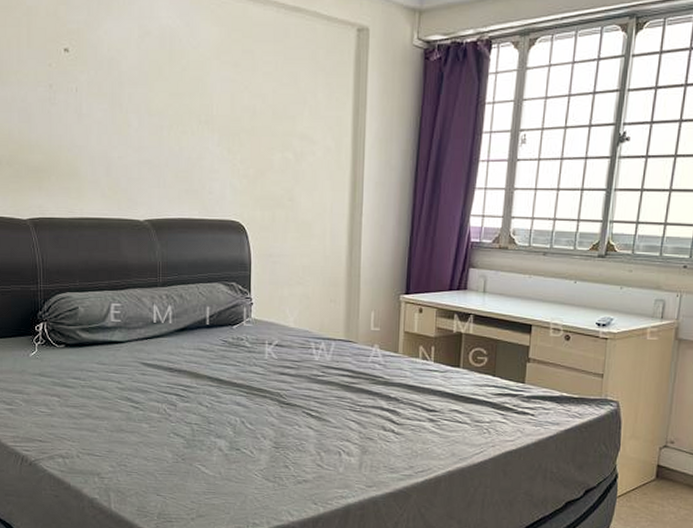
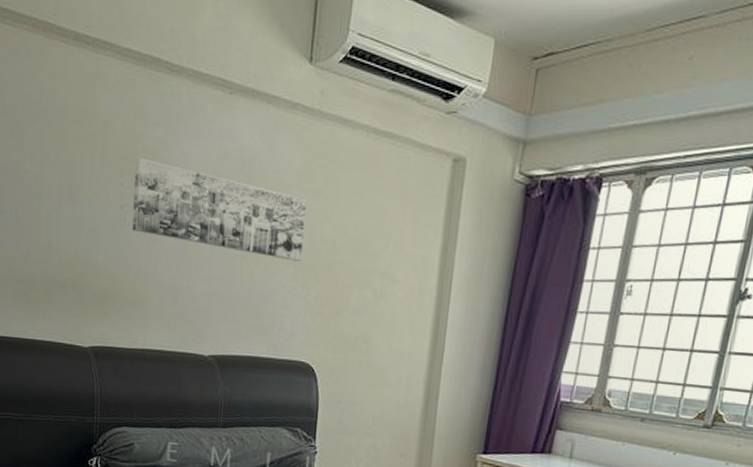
wall art: none [61,40,226,128] -> present [132,158,307,261]

